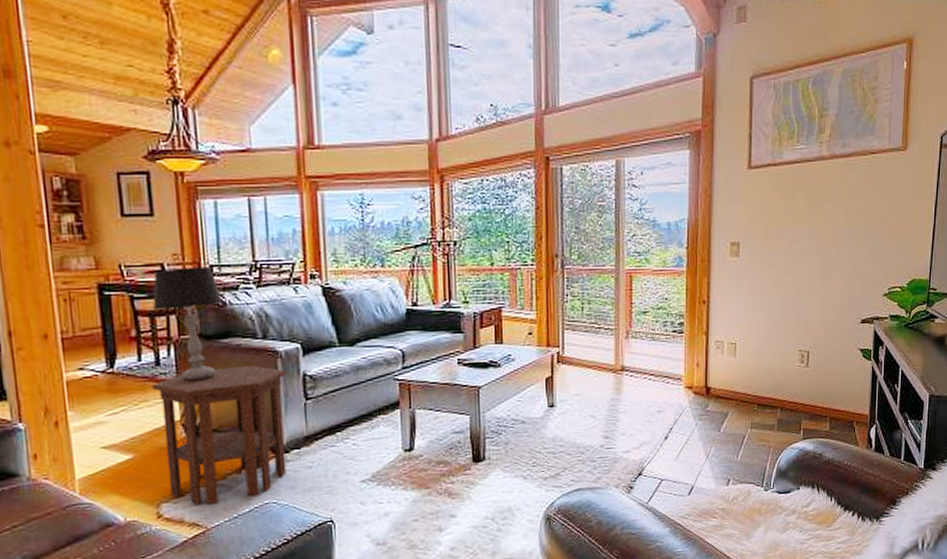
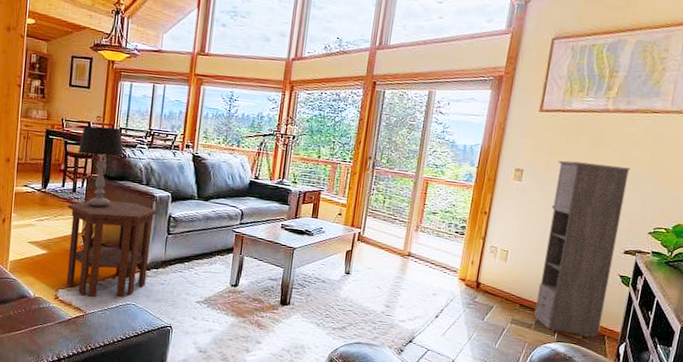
storage cabinet: none [775,223,856,428] -> present [534,160,631,337]

